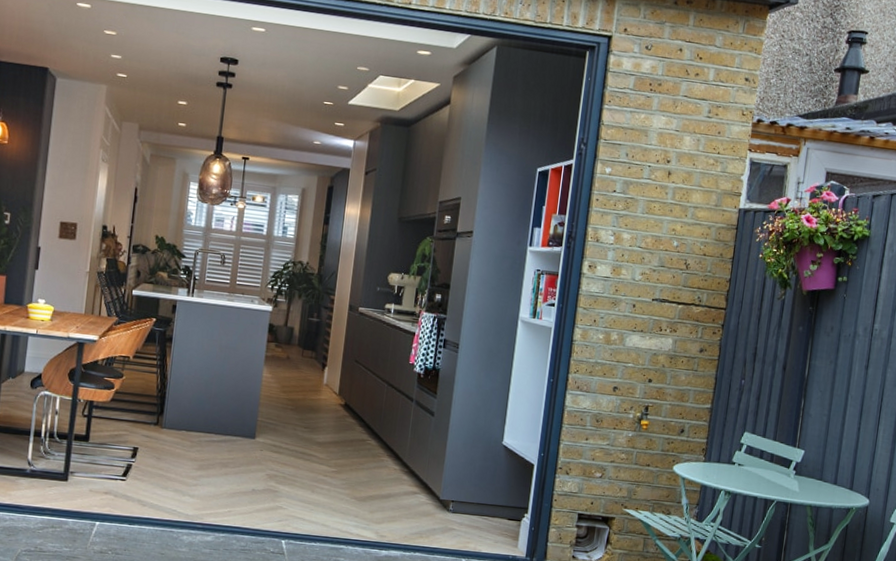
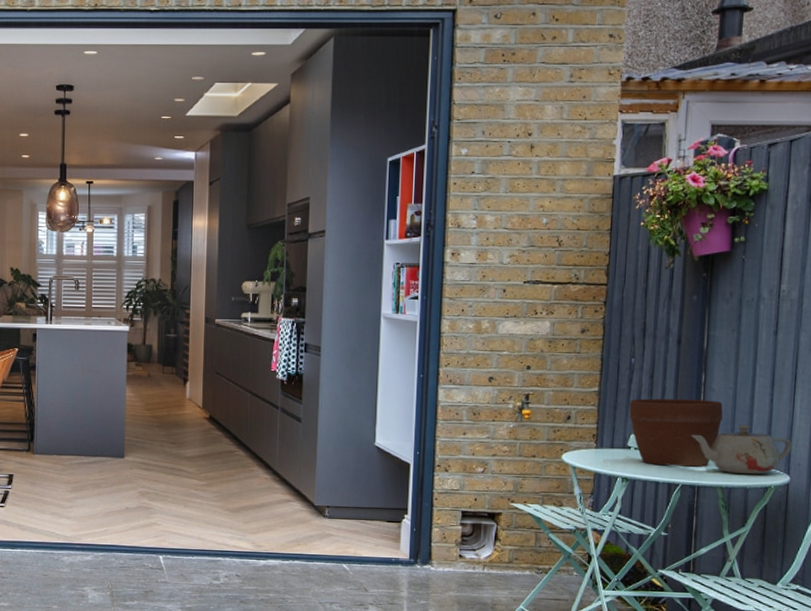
flowerpot: none [735,418,818,486] -> present [629,398,723,467]
teapot: none [788,449,874,496] -> present [691,424,793,474]

